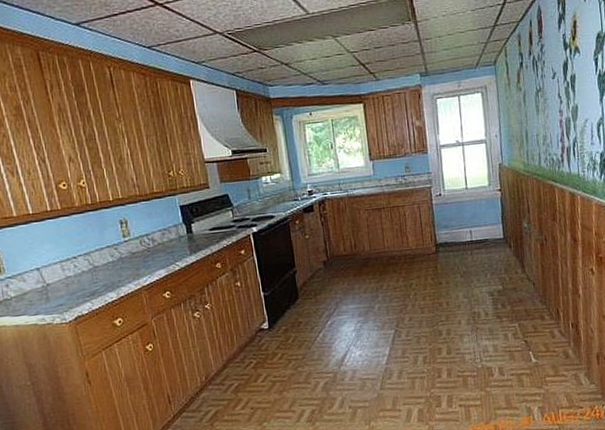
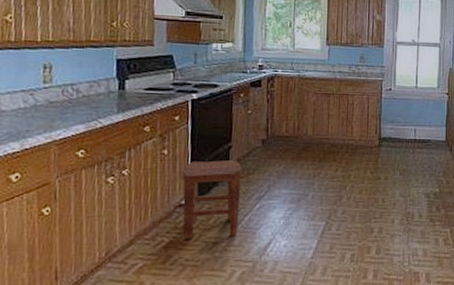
stool: none [256,283,315,360] -> present [182,160,243,240]

